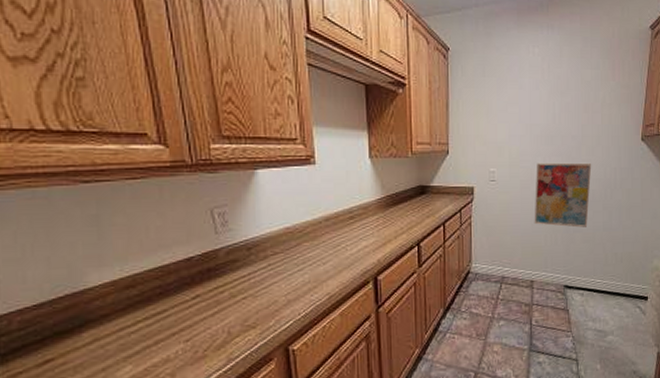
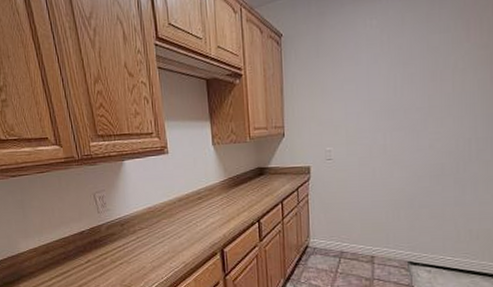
wall art: present [534,162,592,228] -> none [374,136,441,203]

